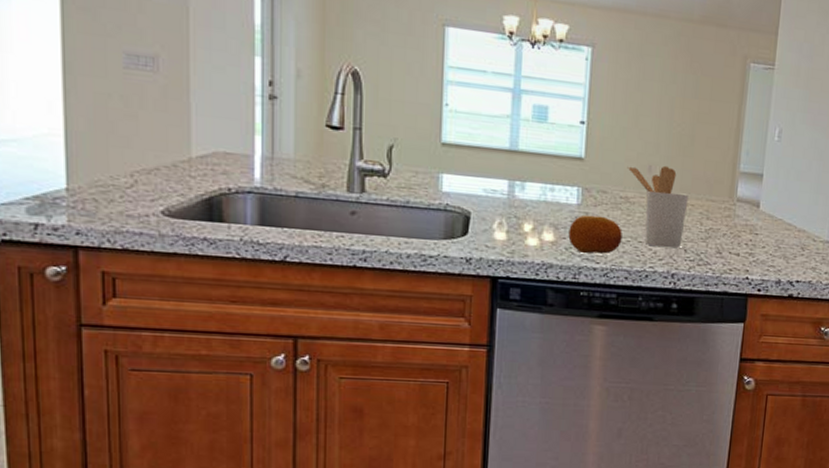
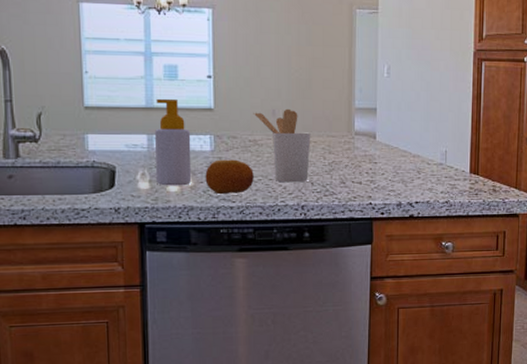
soap bottle: none [513,141,557,241] -> present [155,98,192,186]

